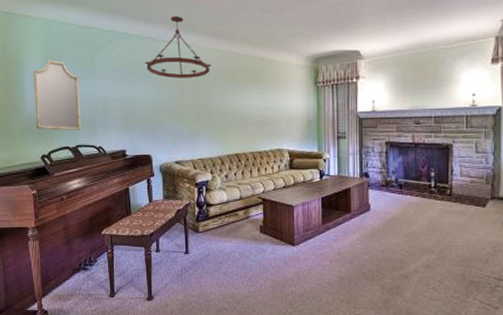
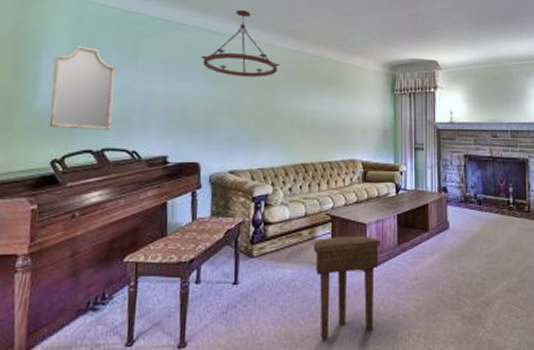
side table: none [249,216,307,300] -> present [314,236,380,340]

